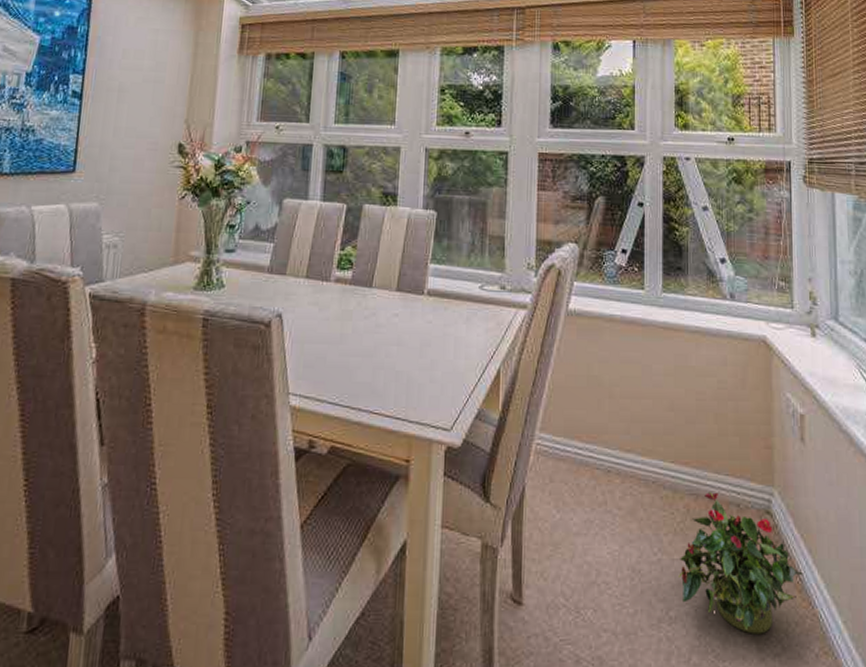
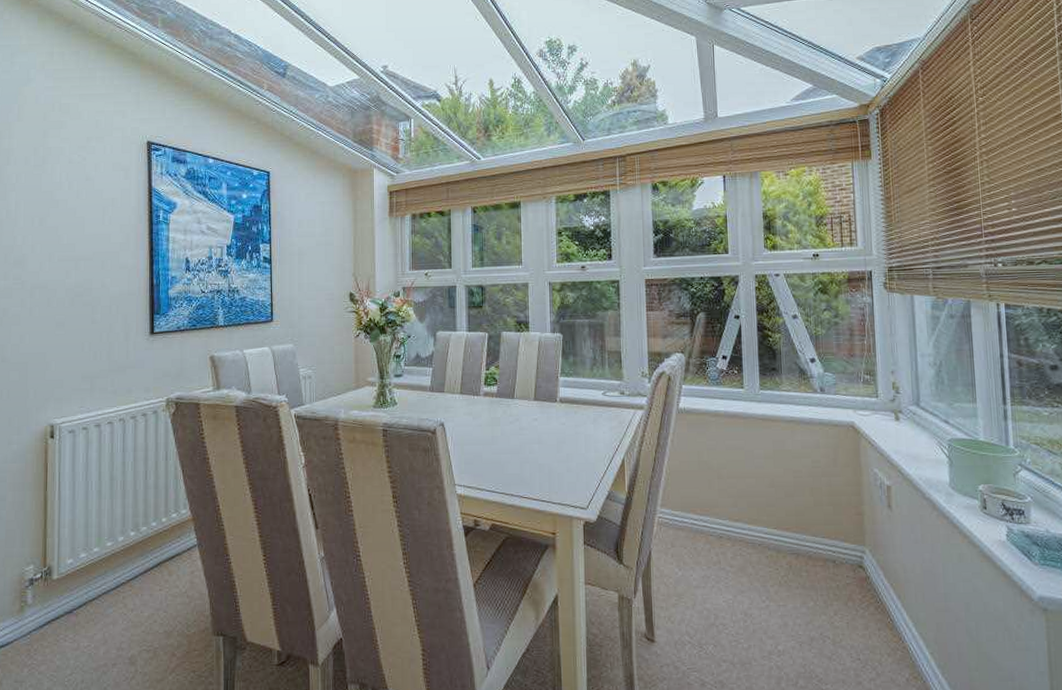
potted plant: present [679,492,803,634] -> none [784,551,893,663]

